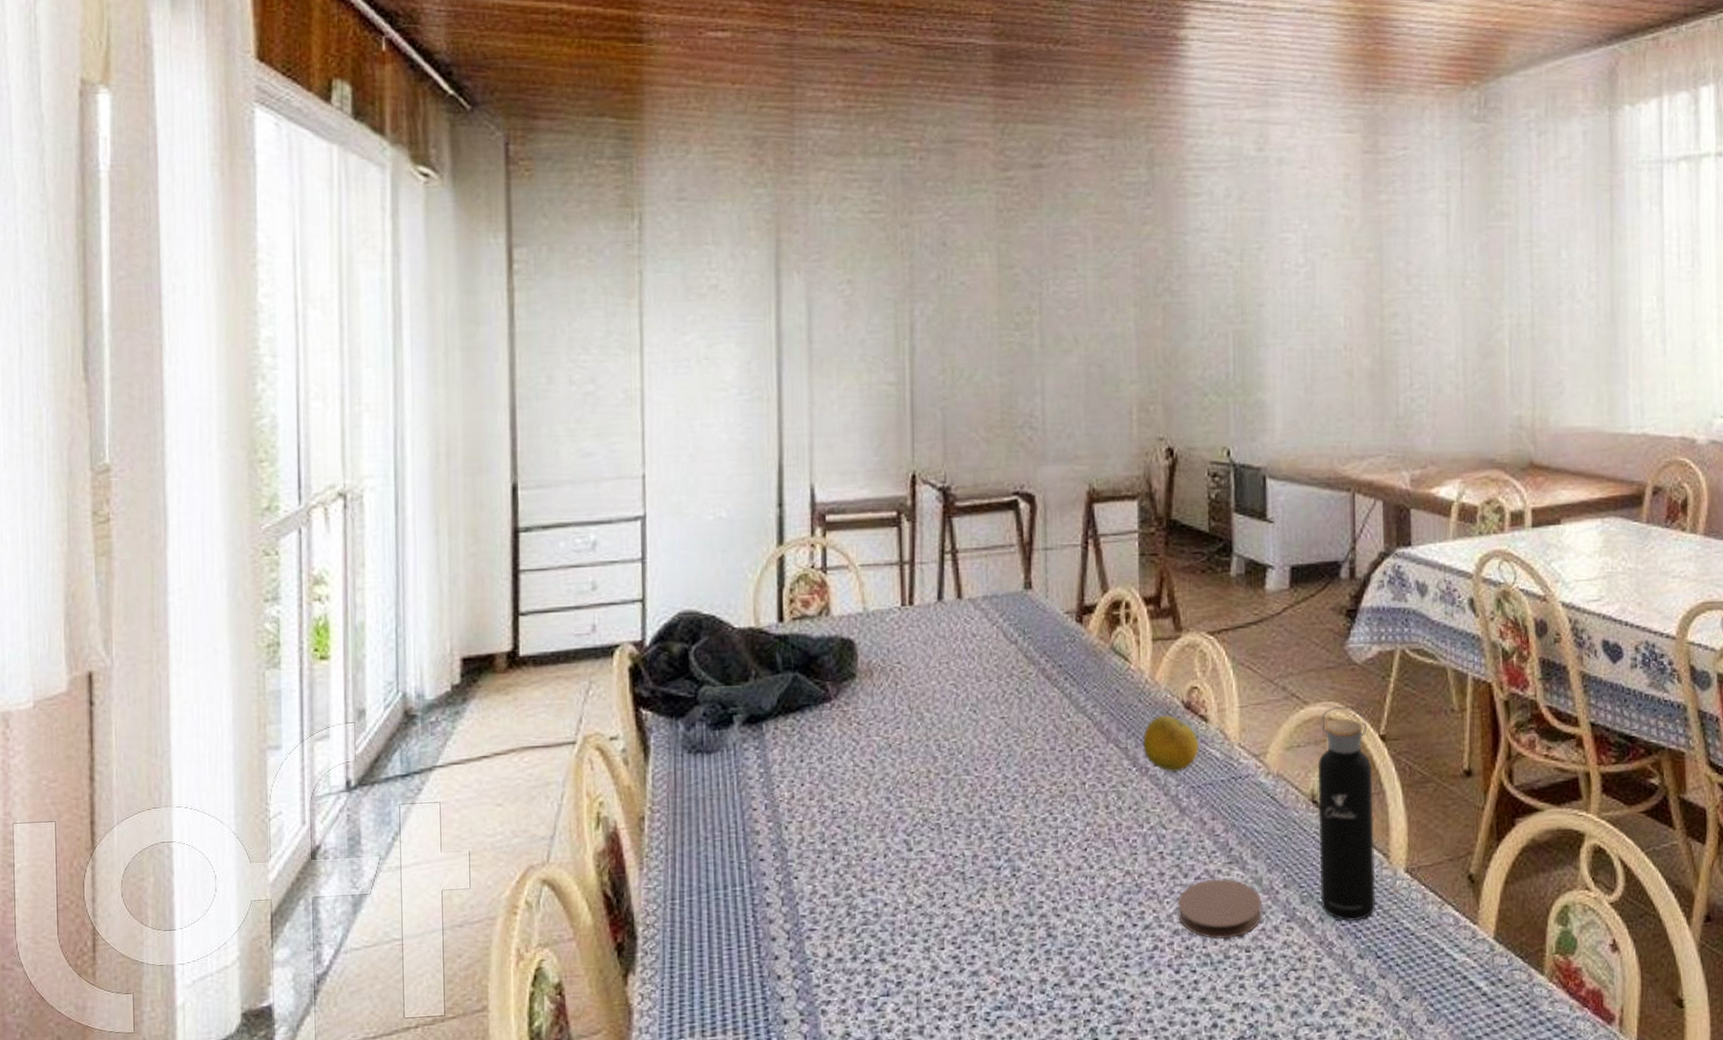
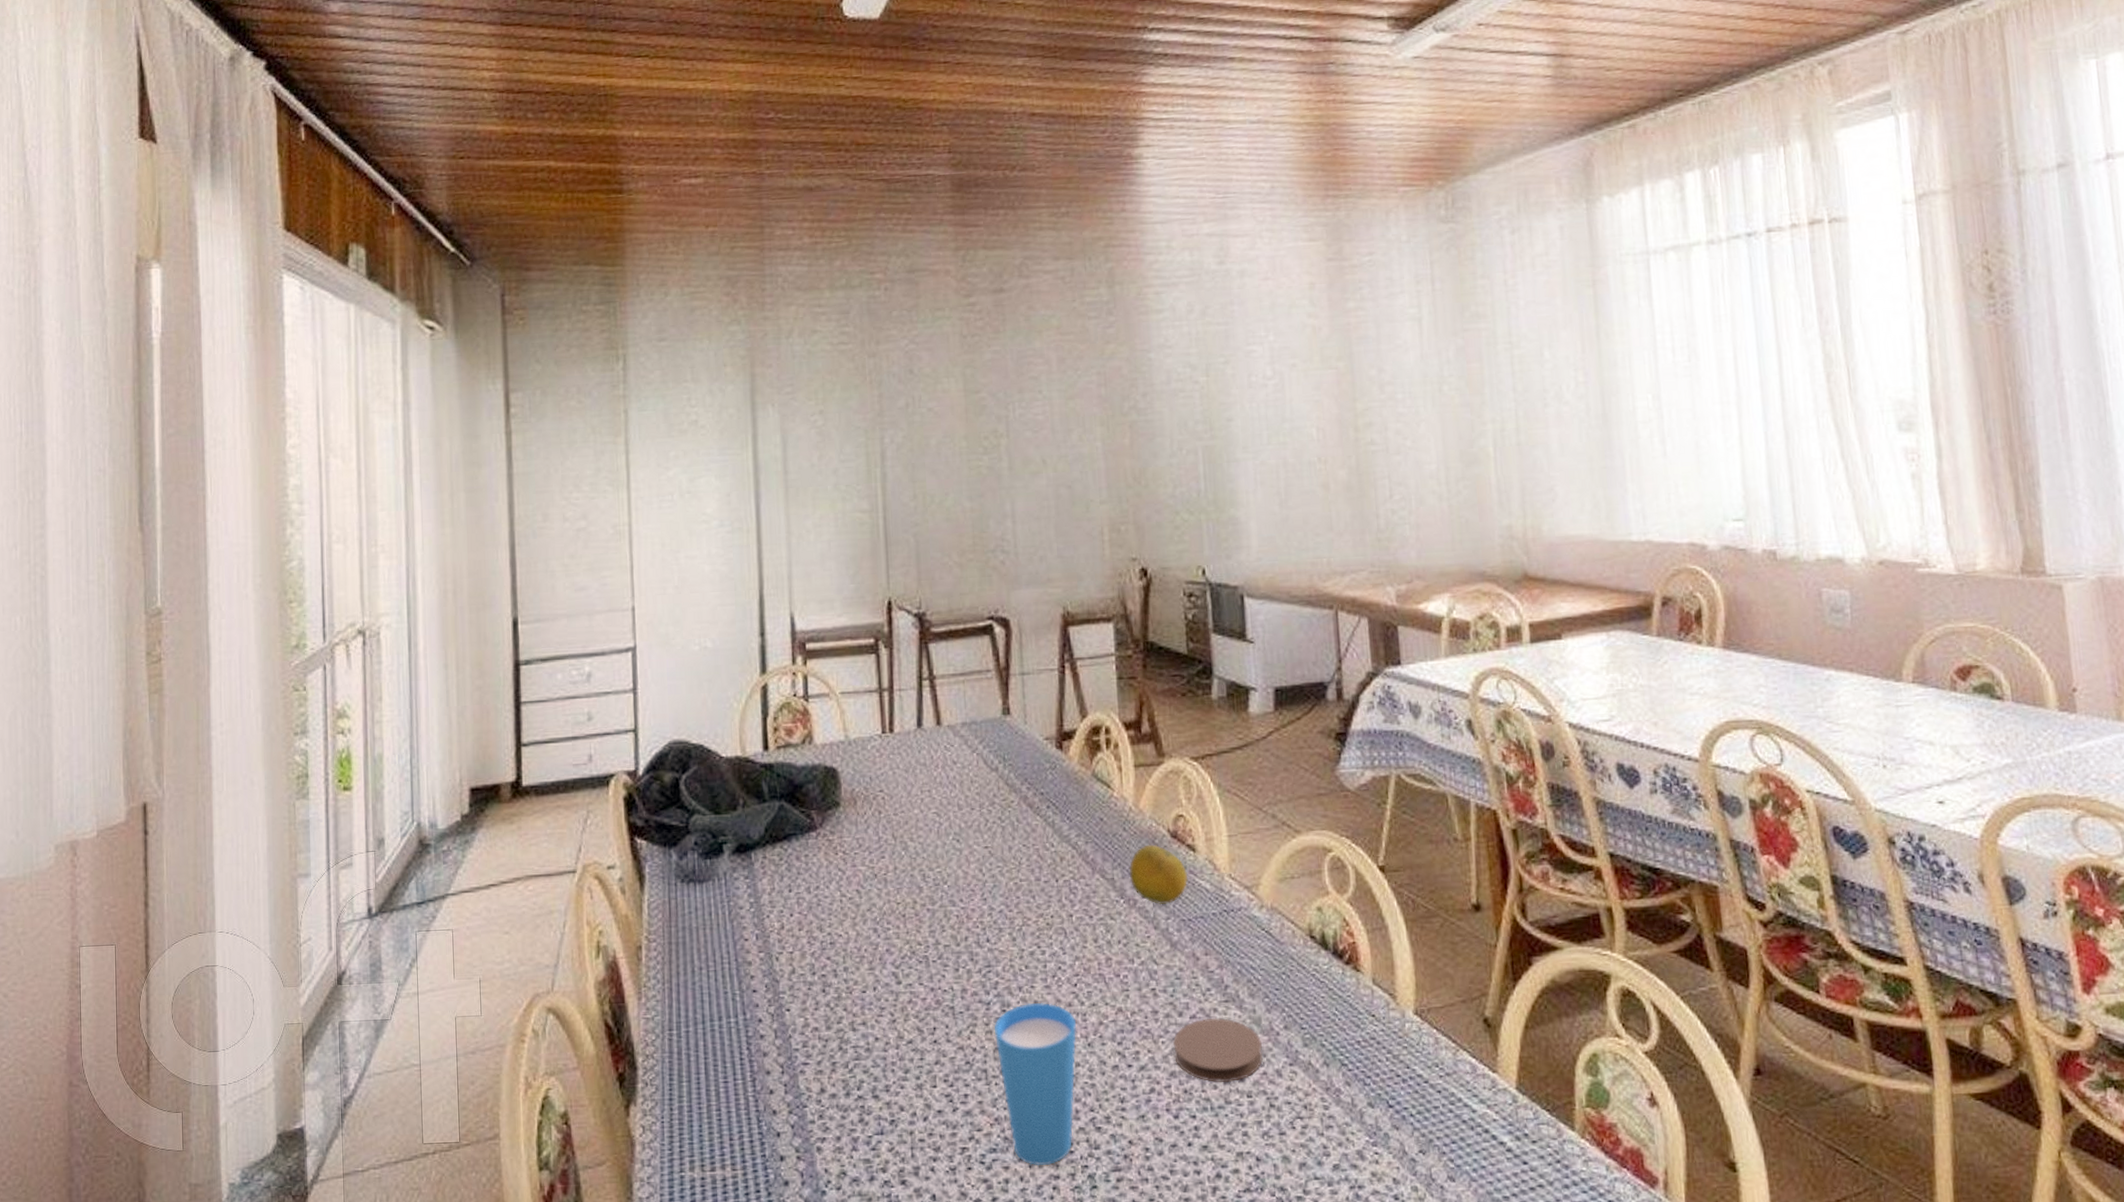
cup: none [1003,867,1085,1022] -> present [994,1003,1077,1166]
water bottle: present [1318,705,1376,922] -> none [1313,834,1384,1067]

